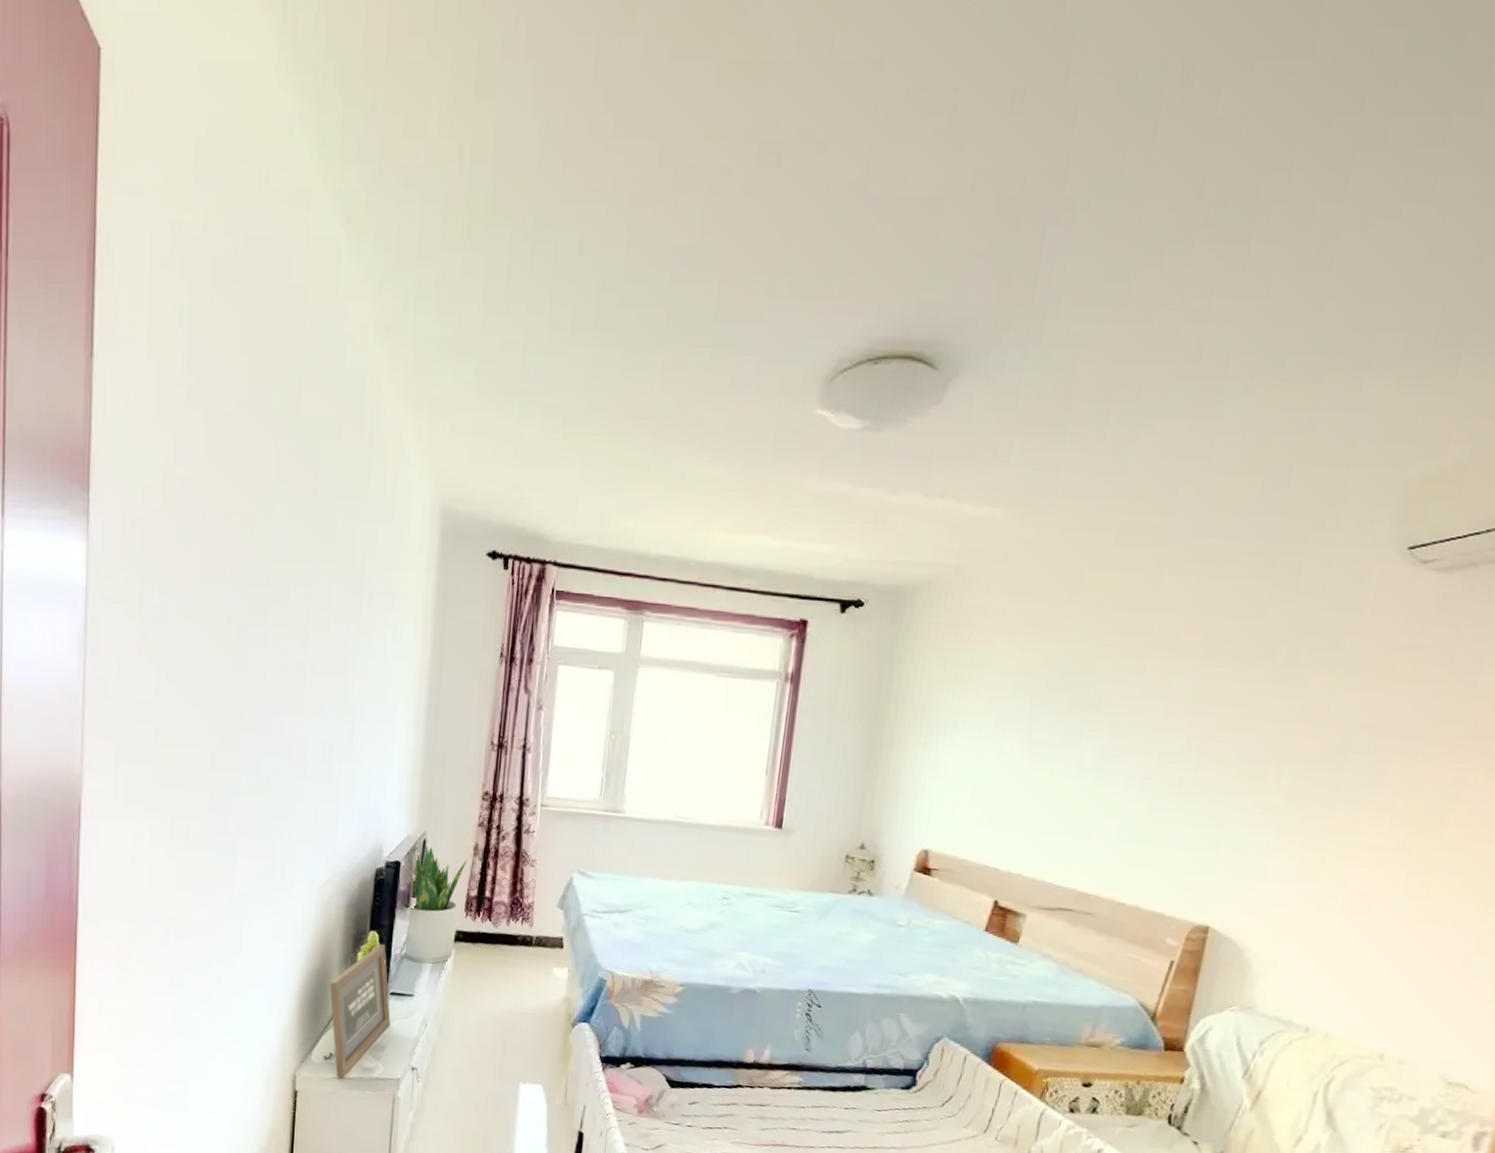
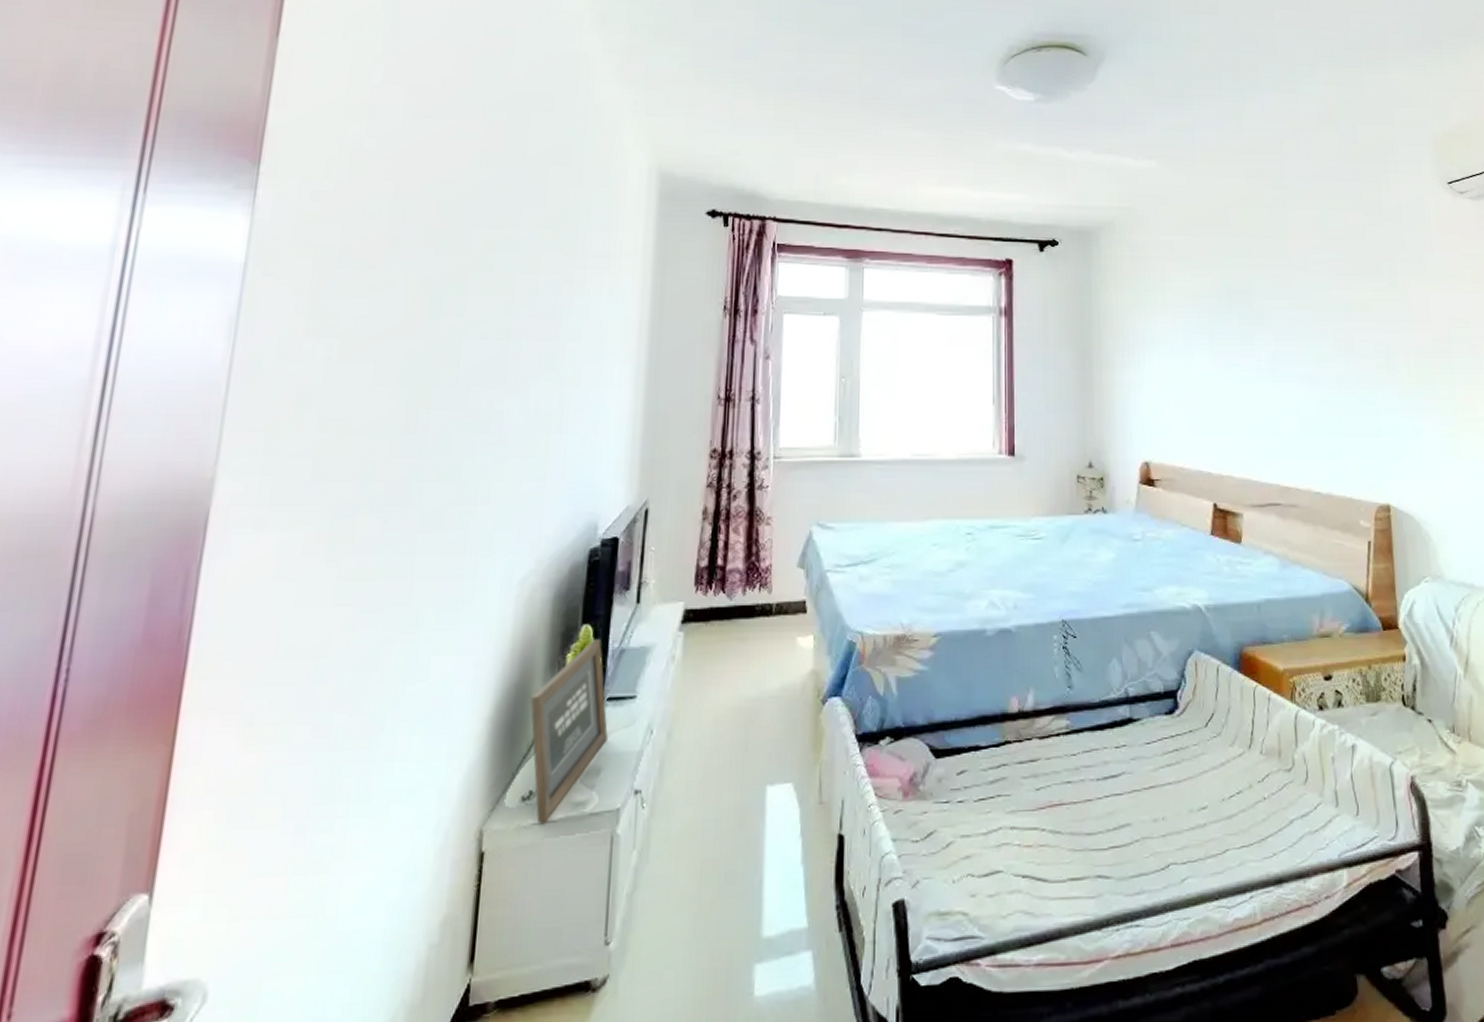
planter: present [402,846,467,964] -> none [621,515,696,656]

